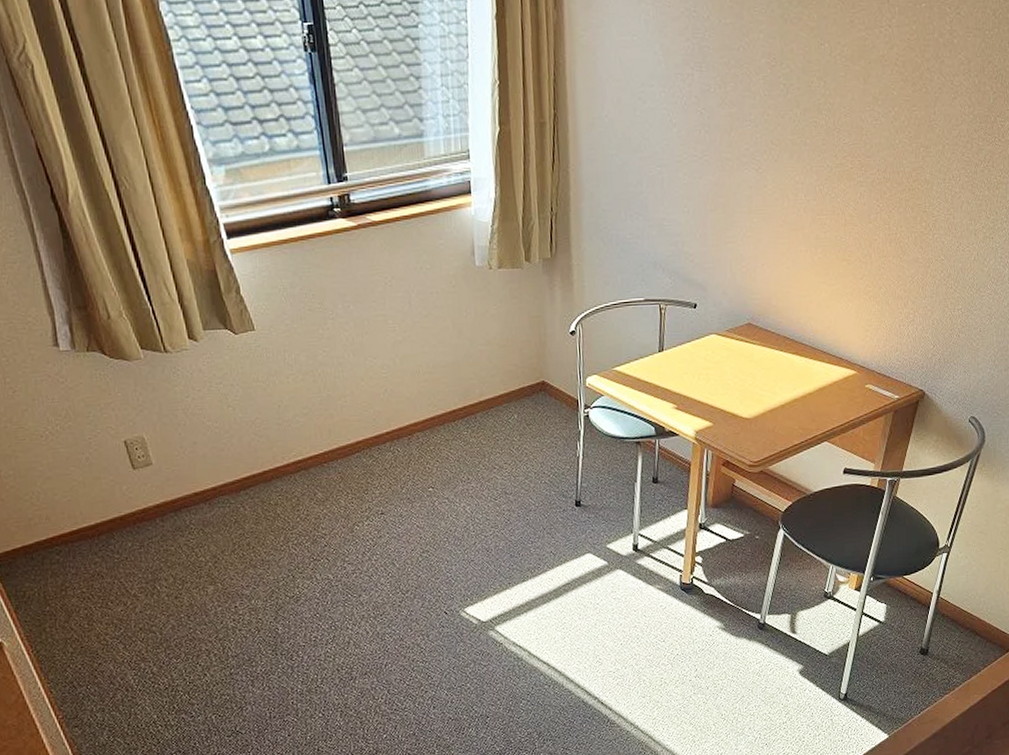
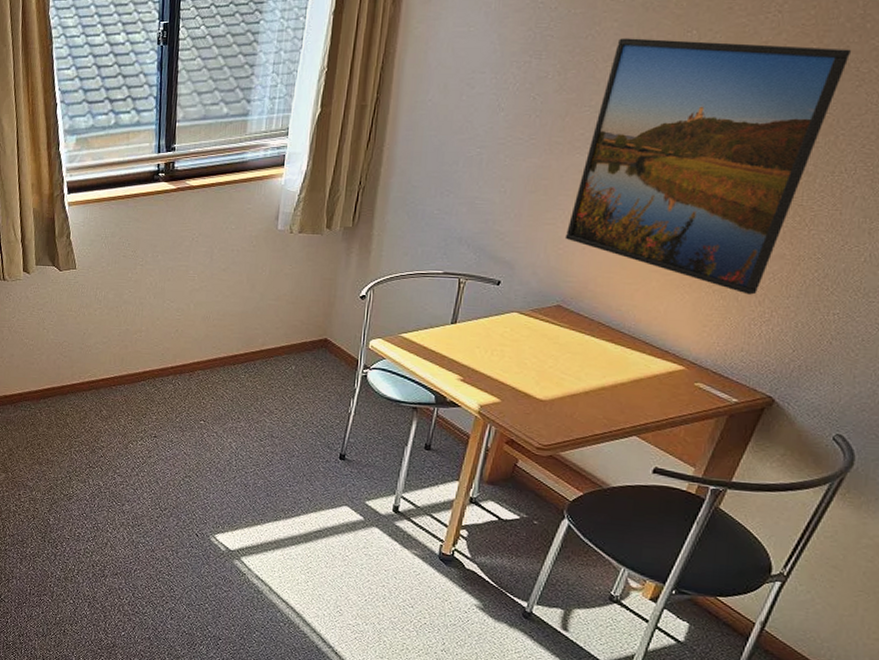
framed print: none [745,50,945,298] -> present [564,38,851,295]

